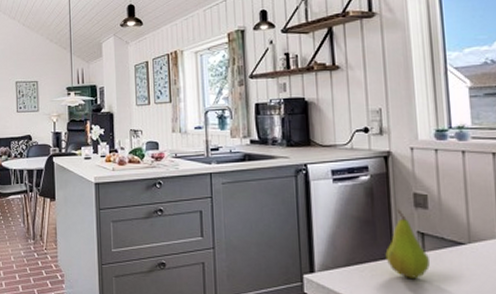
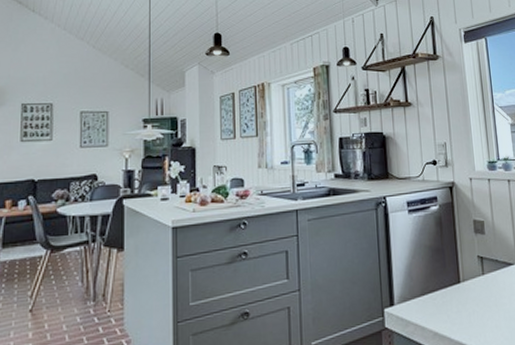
fruit: present [385,209,430,278] -> none [453,236,488,302]

